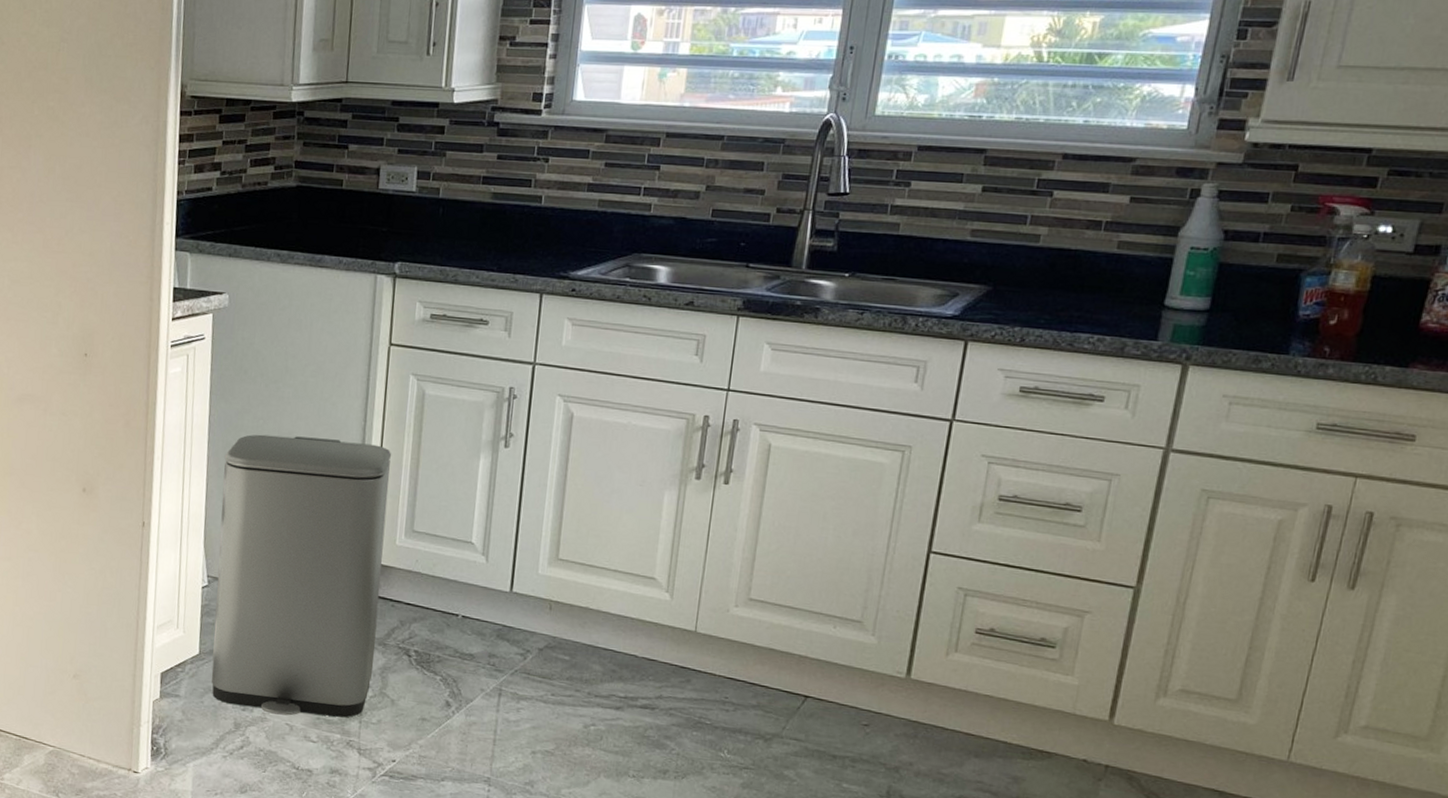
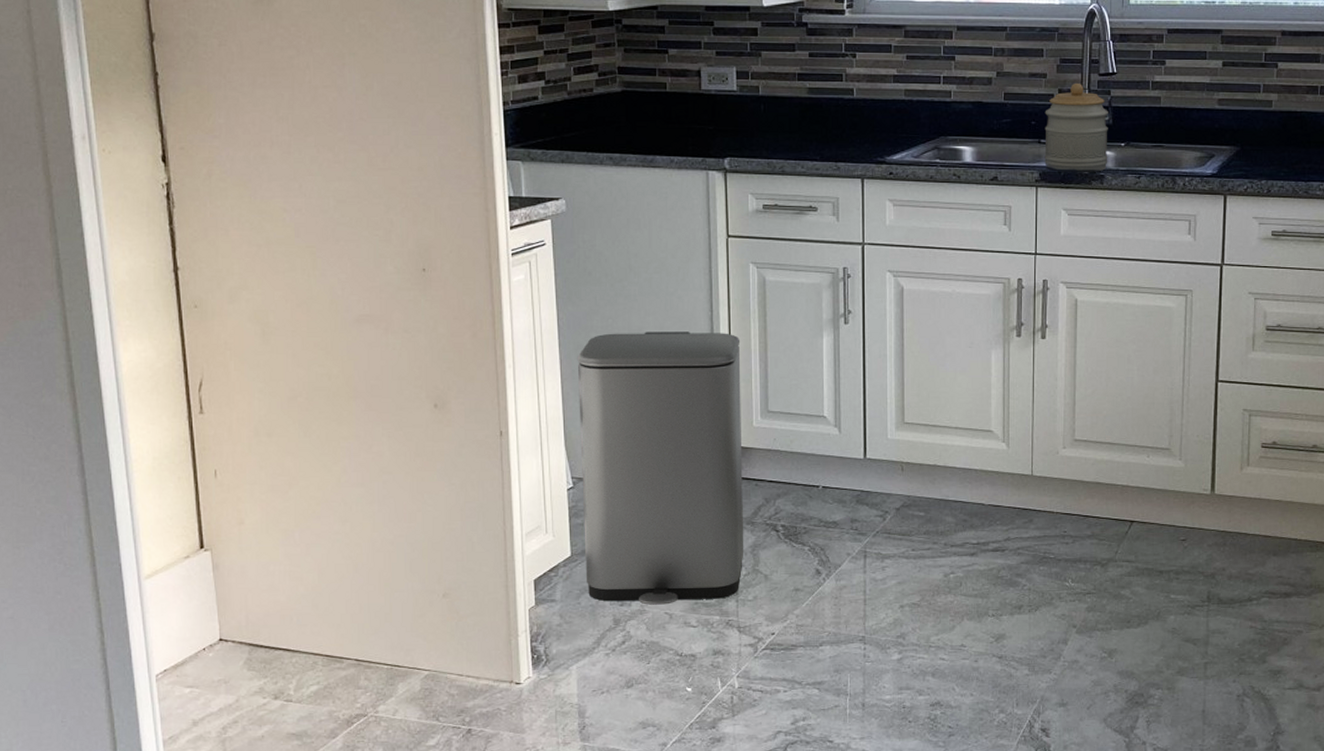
jar: none [750,201,834,305] -> present [1044,82,1108,173]

